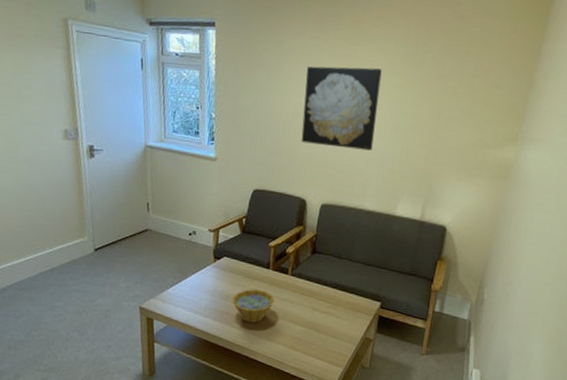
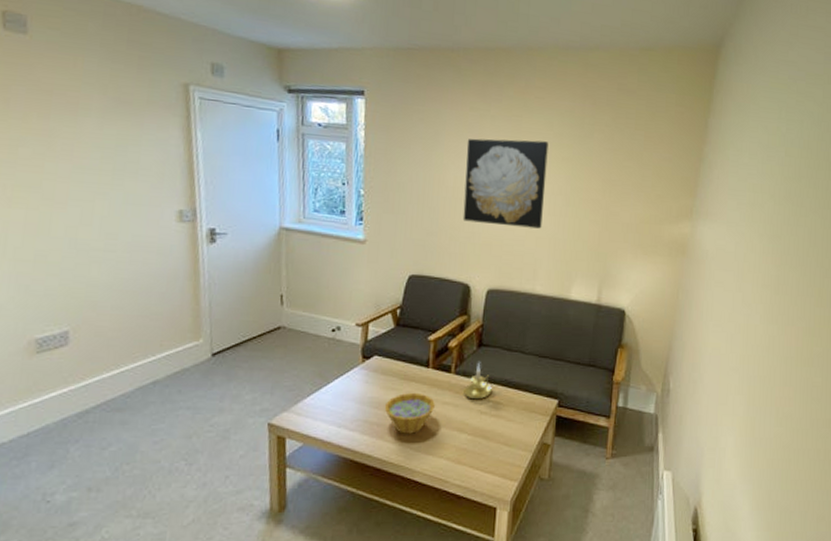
candle holder: none [298,266,323,298] -> present [462,362,492,400]

